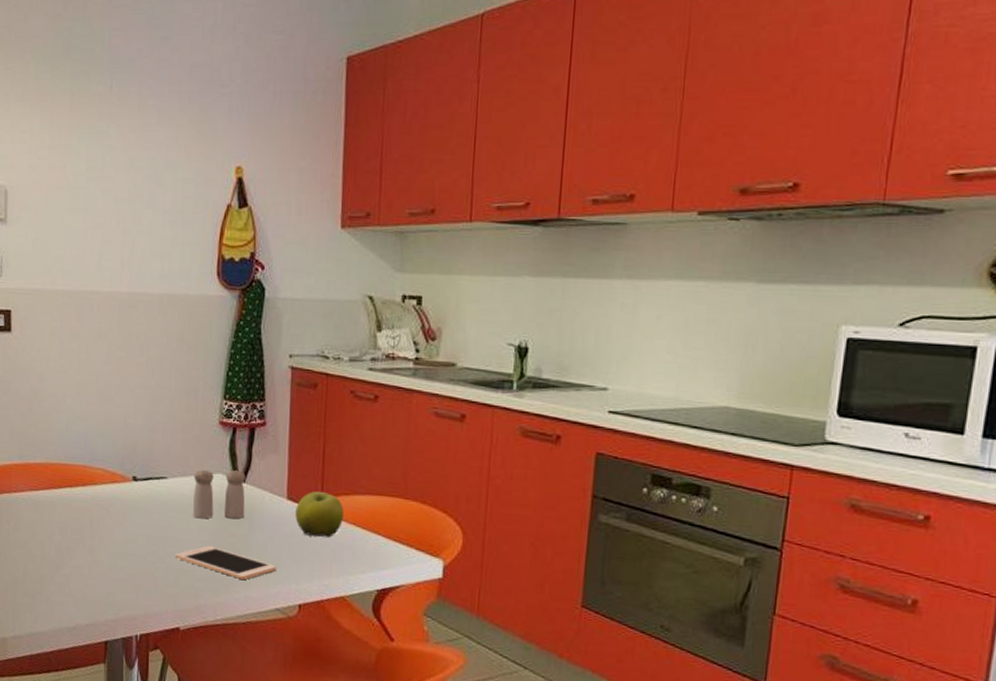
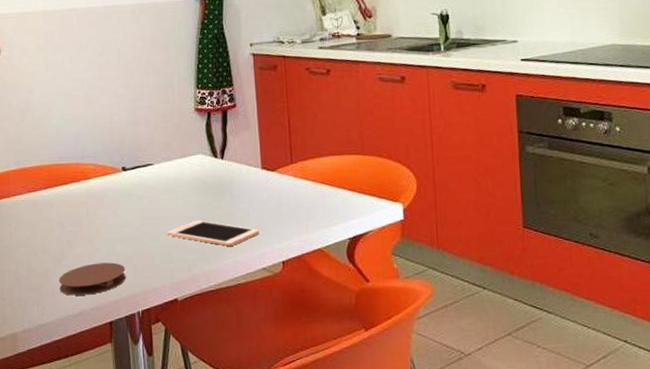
coaster: none [54,576,127,610] -> present [58,262,126,296]
salt and pepper shaker: present [193,469,246,520] -> none [177,149,226,197]
fruit: present [295,491,345,538] -> none [270,158,313,200]

